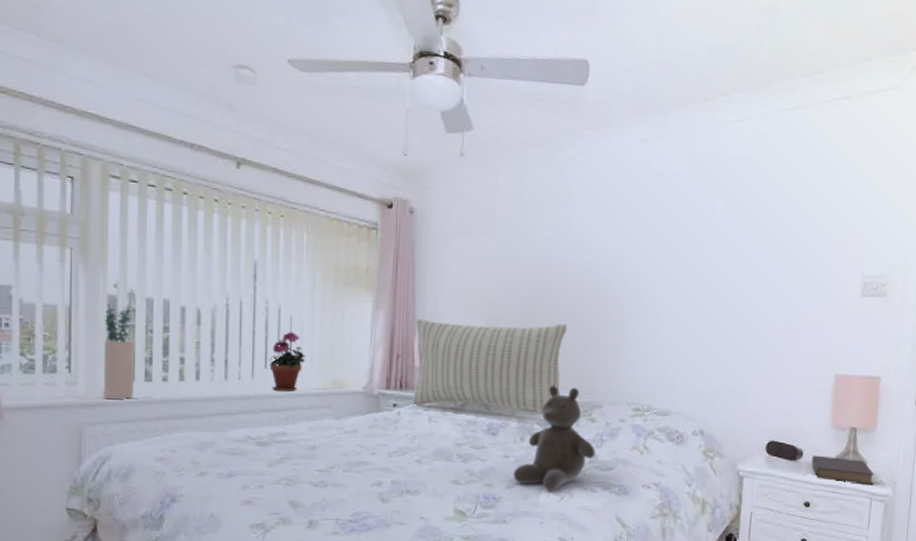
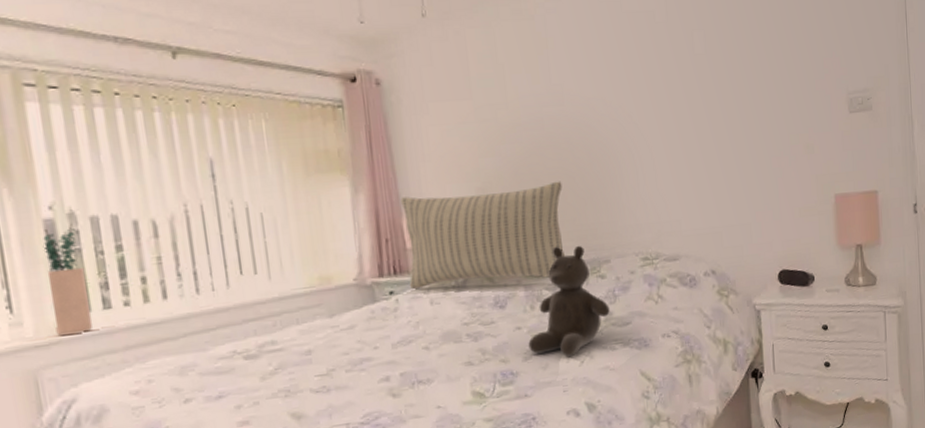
potted plant: present [269,332,305,393] -> none [244,231,285,299]
book: present [811,455,874,486] -> none [823,275,885,301]

